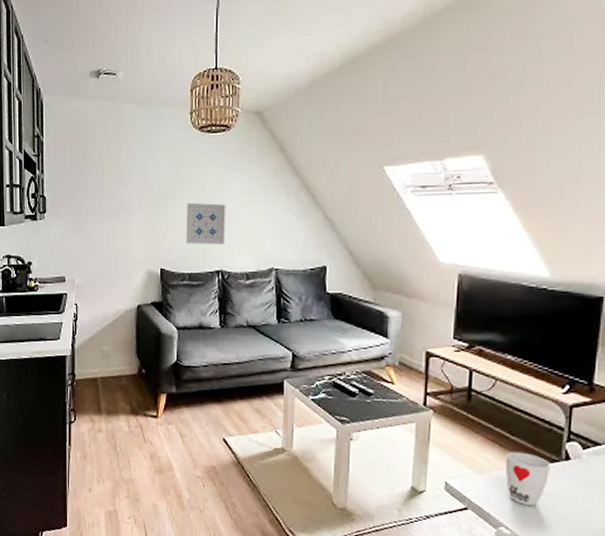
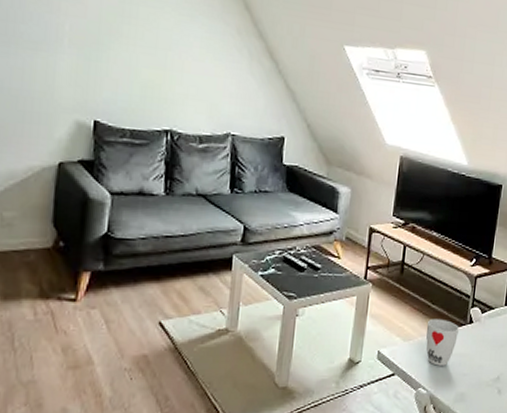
wall art: present [185,202,226,245] -> none [129,47,182,102]

